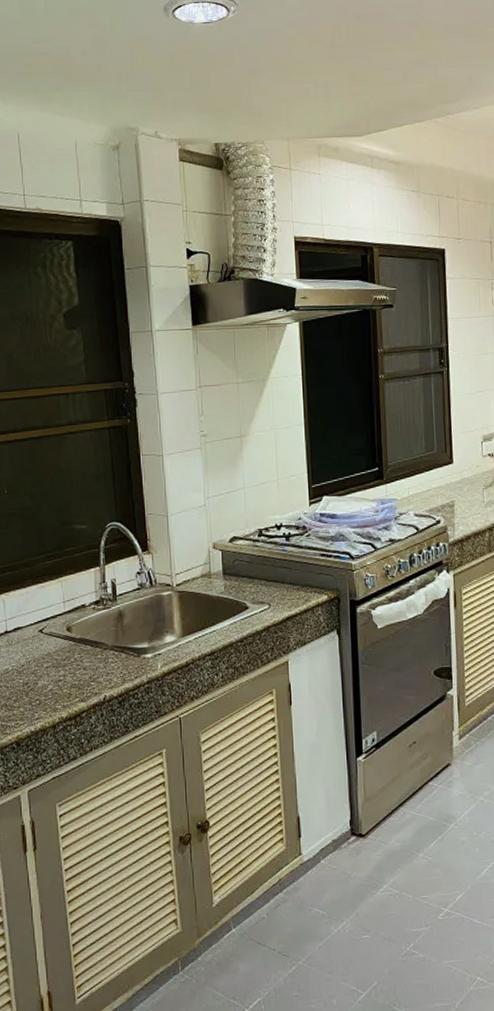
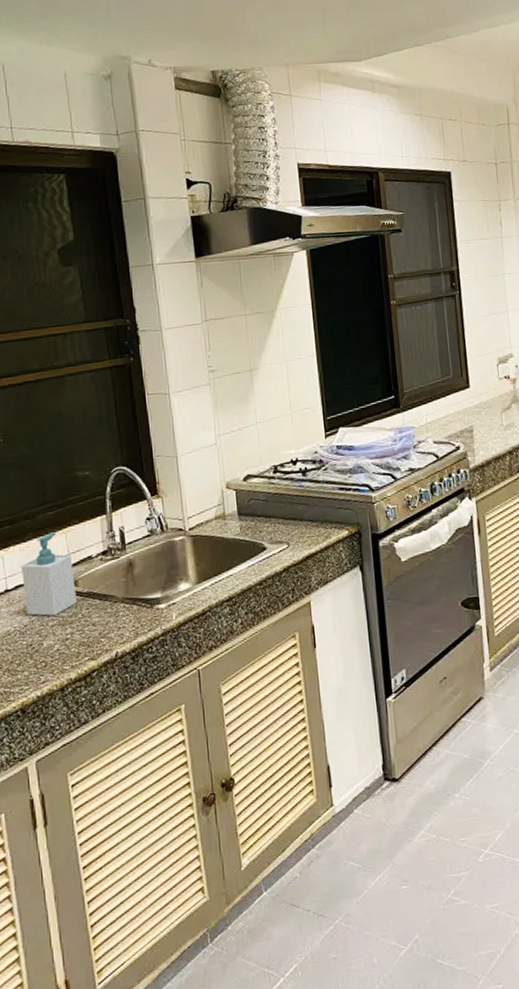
soap bottle: none [20,580,70,659] -> present [21,532,77,616]

